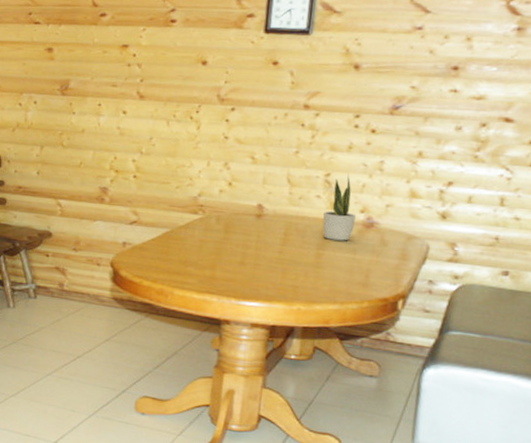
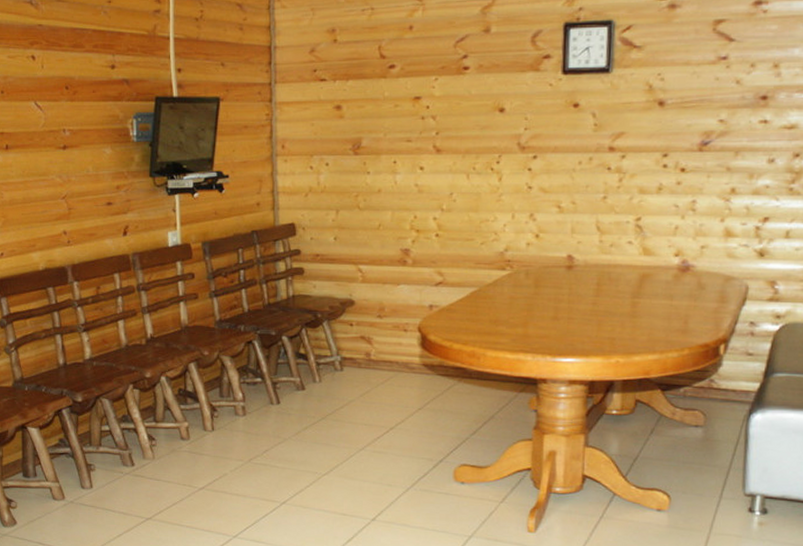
potted plant: present [322,174,356,241] -> none [636,217,670,287]

